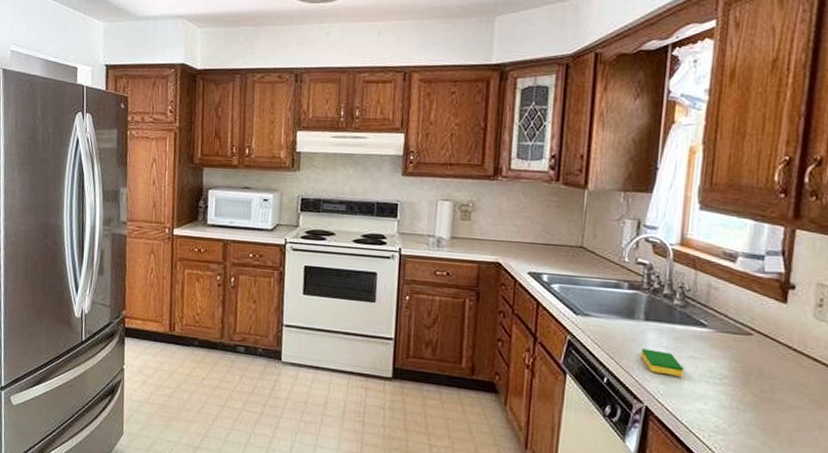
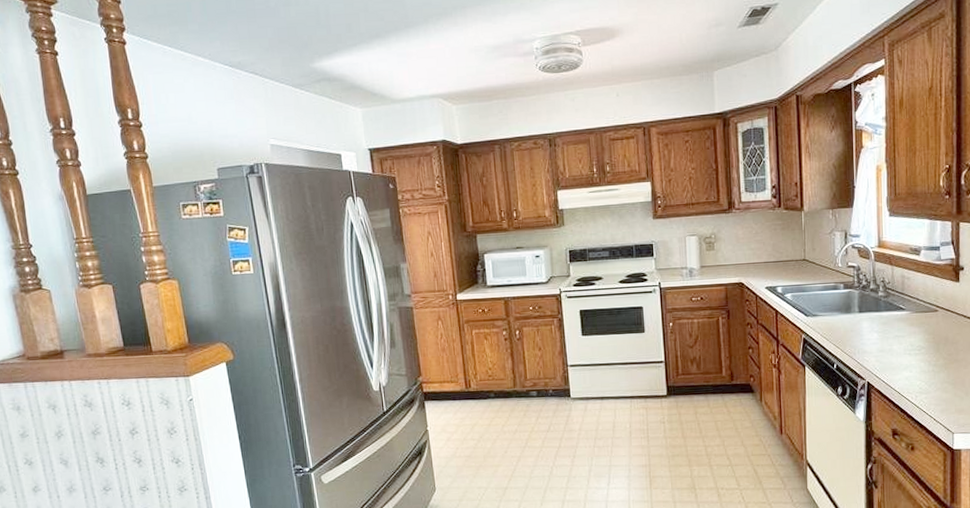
dish sponge: present [641,348,684,377] -> none [859,335,892,354]

